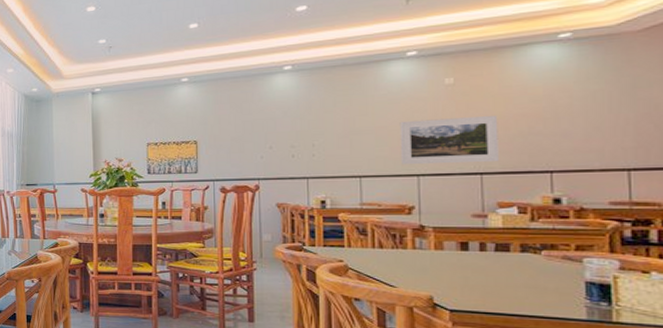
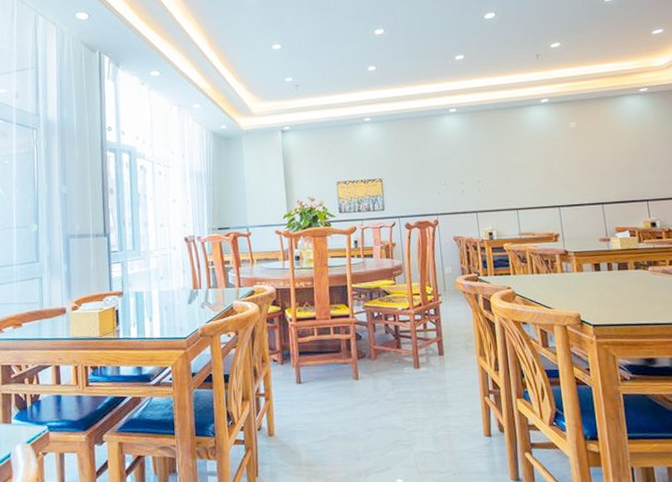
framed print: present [399,116,499,165] -> none [541,154,613,198]

